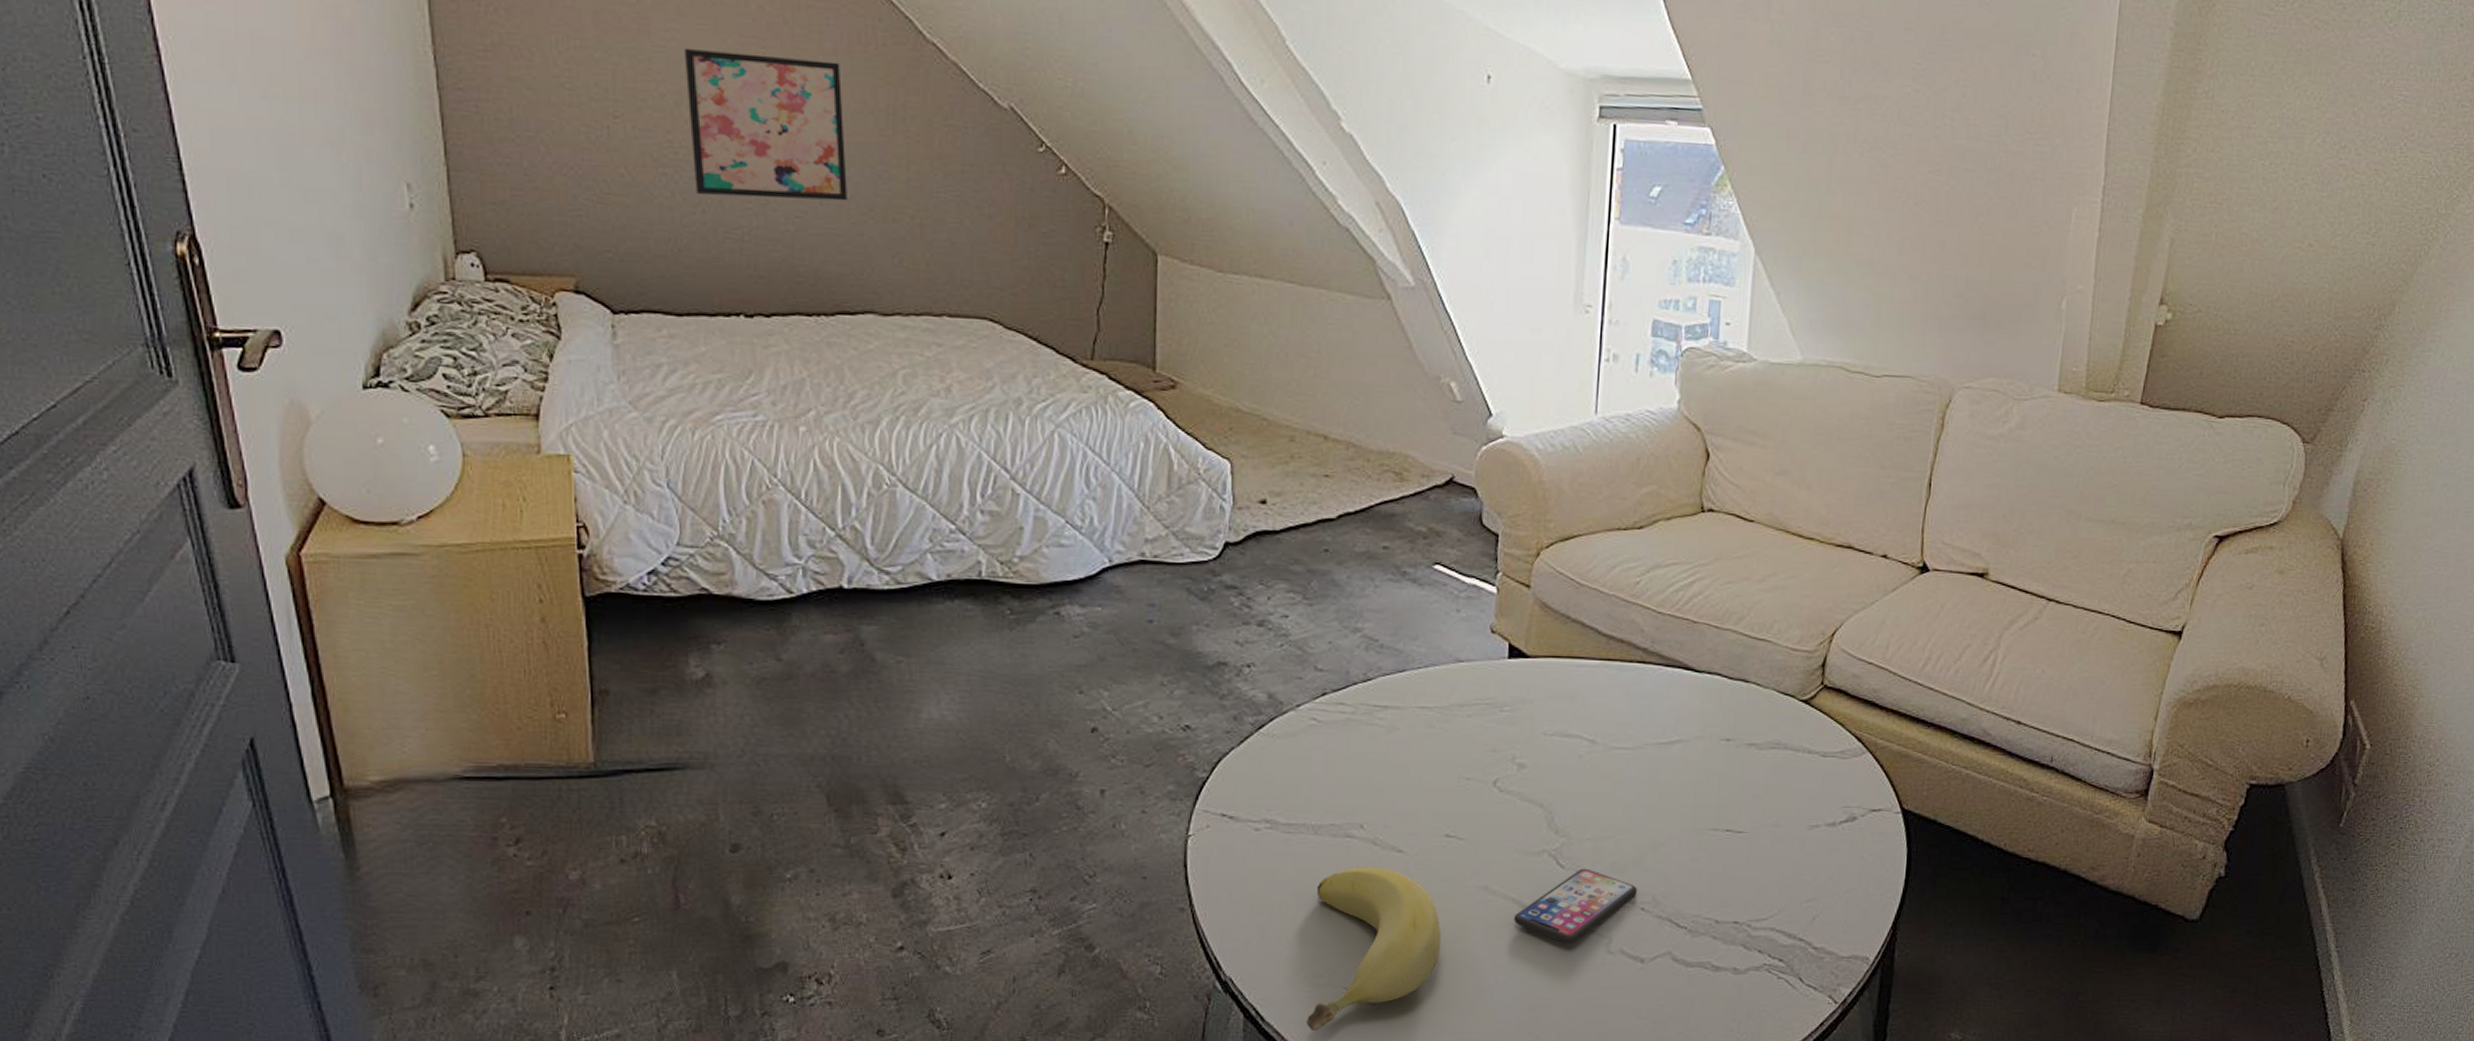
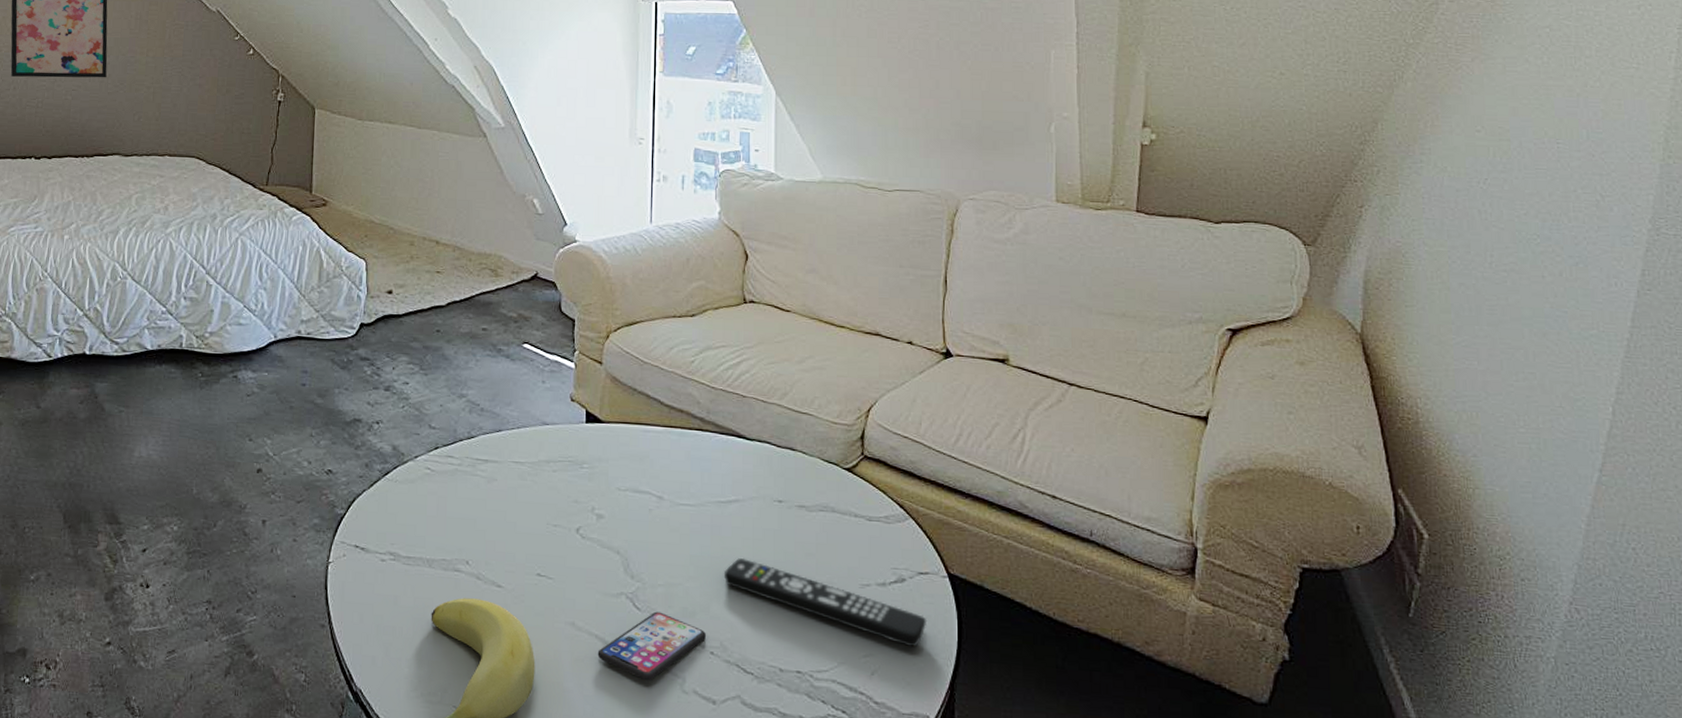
remote control: none [1660,803,1876,889] -> present [723,557,927,648]

